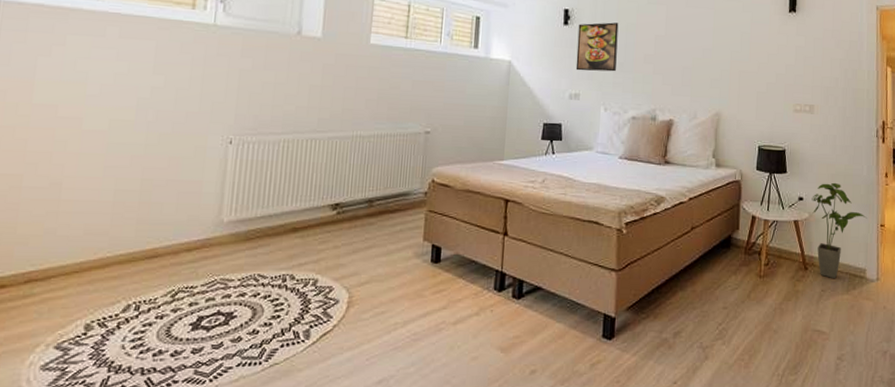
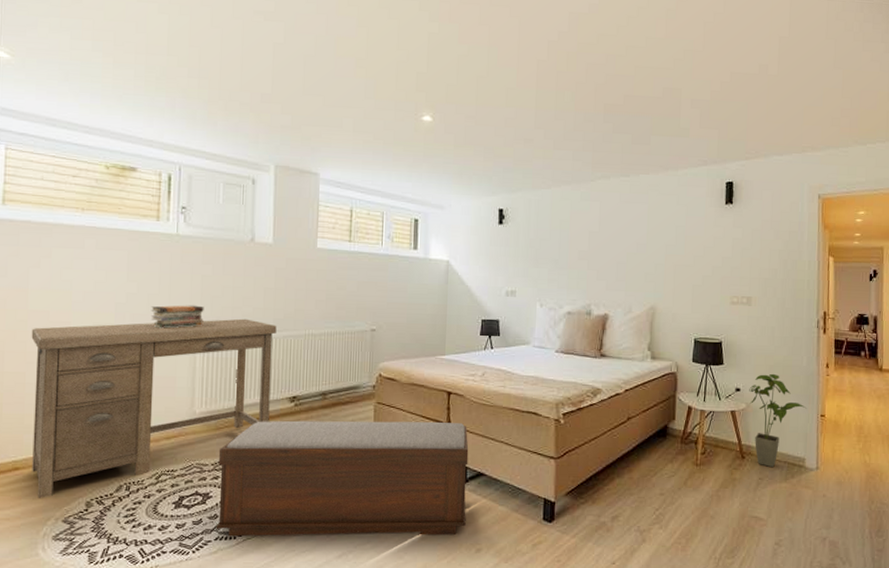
desk: none [21,117,321,322] -> present [31,318,277,499]
book stack: none [178,101,240,127] -> present [151,305,204,329]
bench: none [238,230,526,362] -> present [216,420,469,537]
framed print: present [575,22,619,72] -> none [511,220,552,269]

